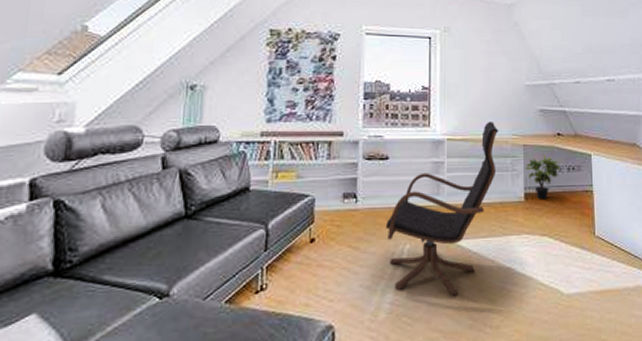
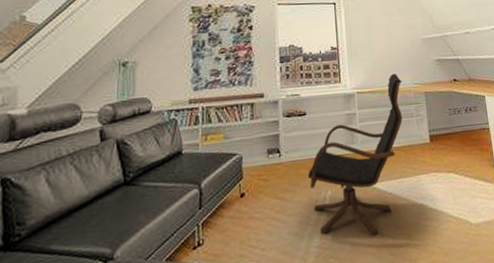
potted plant: present [525,154,560,199] -> none [428,99,459,140]

